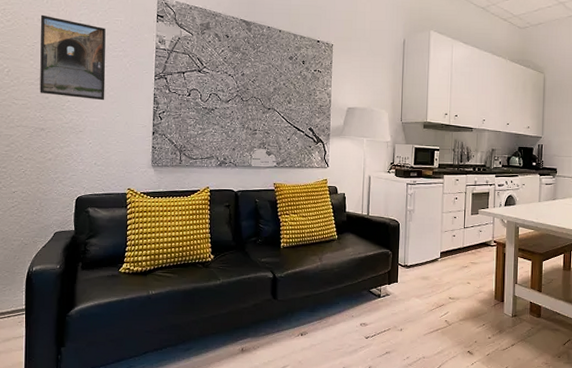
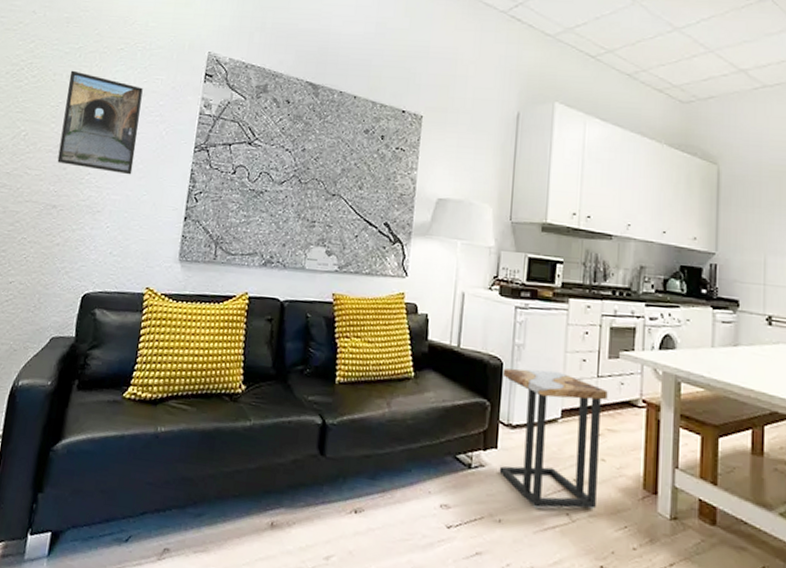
side table: none [399,226,471,320] -> present [499,368,608,509]

